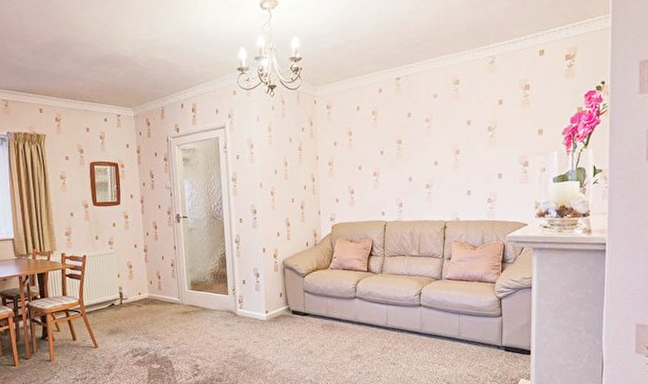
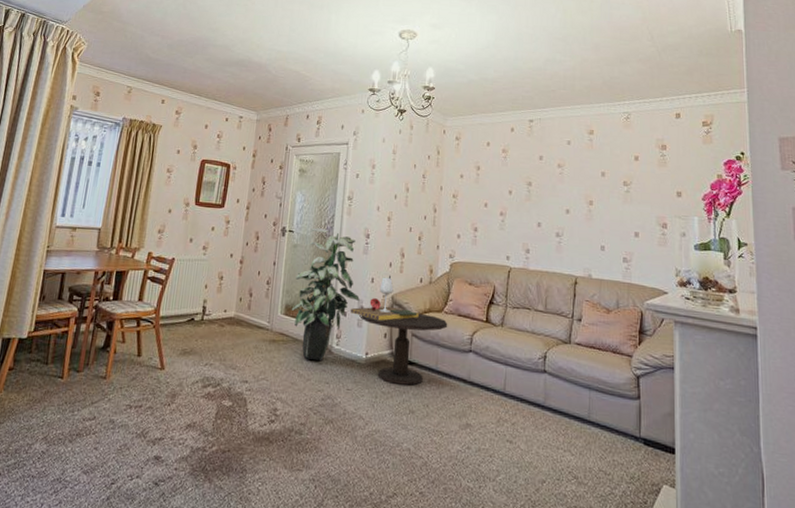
indoor plant: none [196,210,255,324] -> present [291,228,360,362]
cocktail glass: none [248,243,308,284] -> present [351,275,419,321]
side table: none [258,272,334,333] -> present [360,313,448,386]

